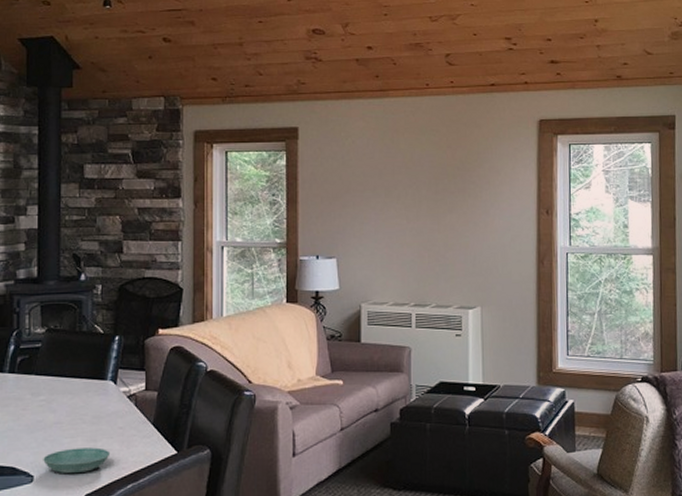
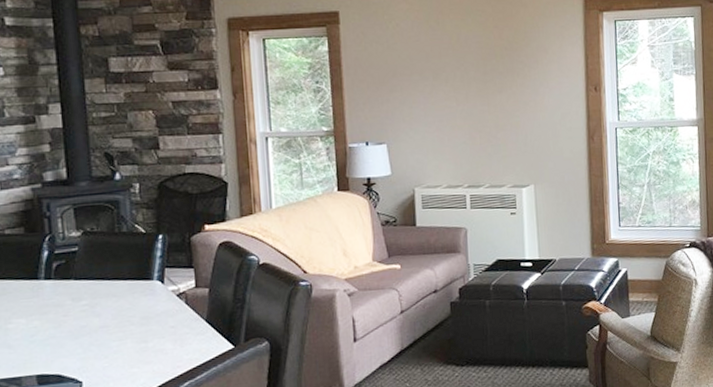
saucer: present [43,447,111,473] -> none [91,348,164,377]

